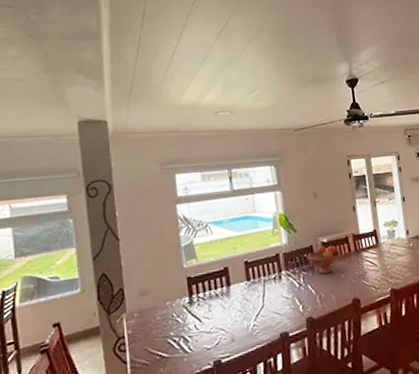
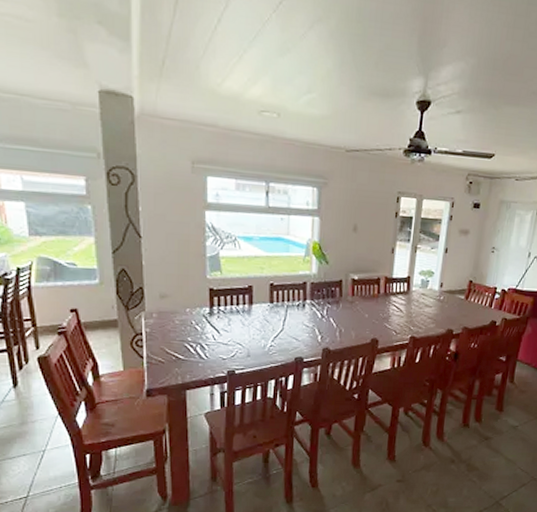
fruit bowl: present [307,245,340,275] -> none [334,282,369,311]

